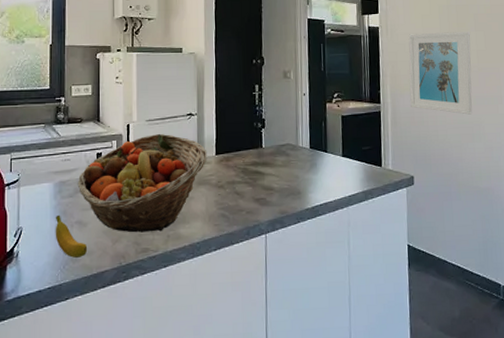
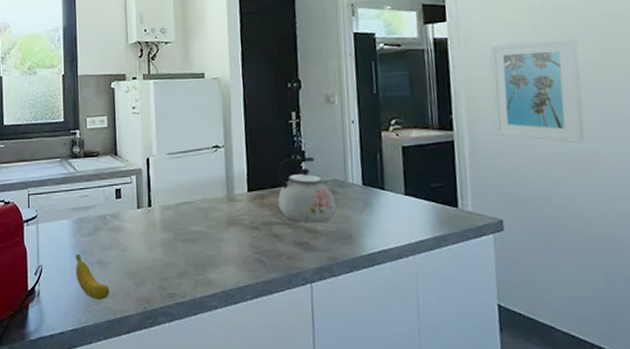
fruit basket: present [77,133,208,233] -> none [96,167,238,276]
kettle: none [241,125,289,182] -> present [277,157,337,224]

